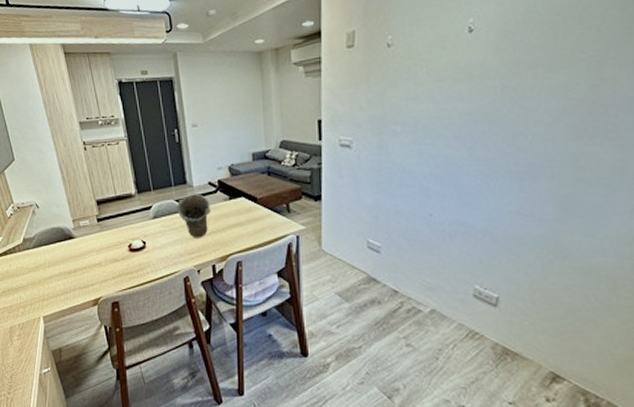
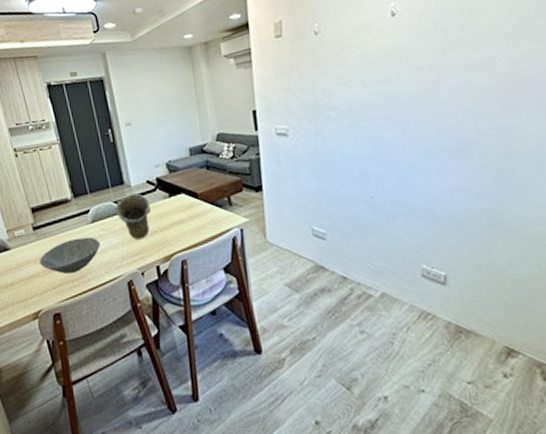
bowl: none [102,232,161,265] -> present [39,237,101,274]

